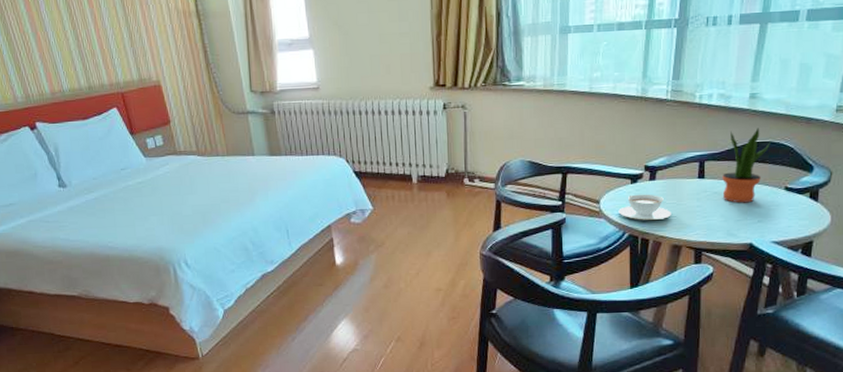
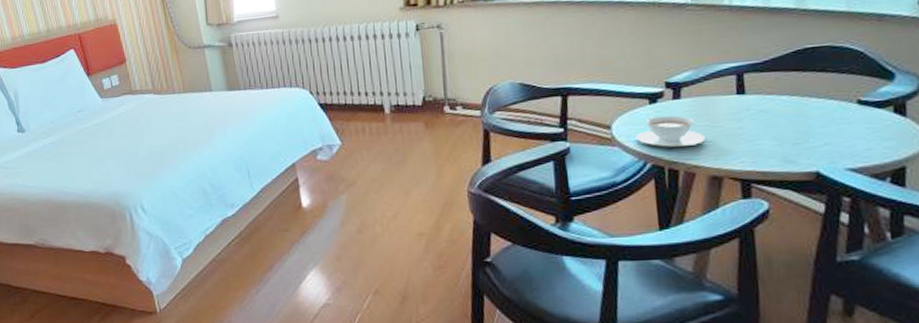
potted plant: present [722,128,770,203] -> none [769,30,831,123]

